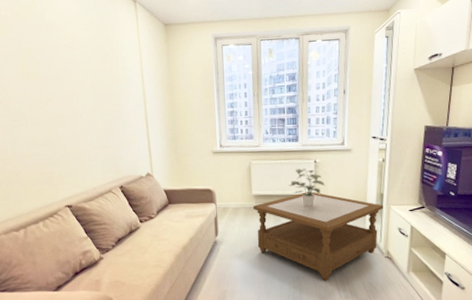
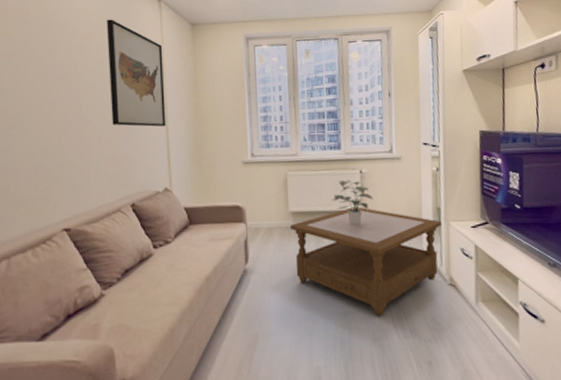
wall art: none [89,20,146,121] -> present [107,19,166,127]

